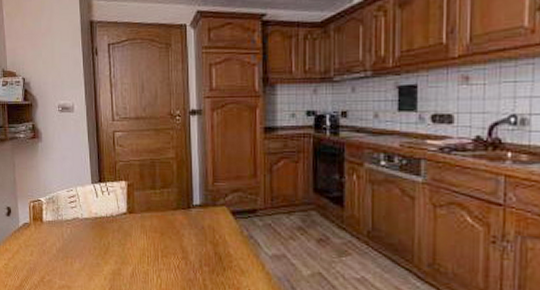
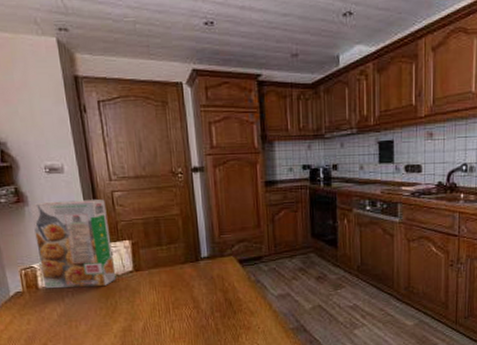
cereal box: none [43,138,111,225] -> present [30,199,117,288]

